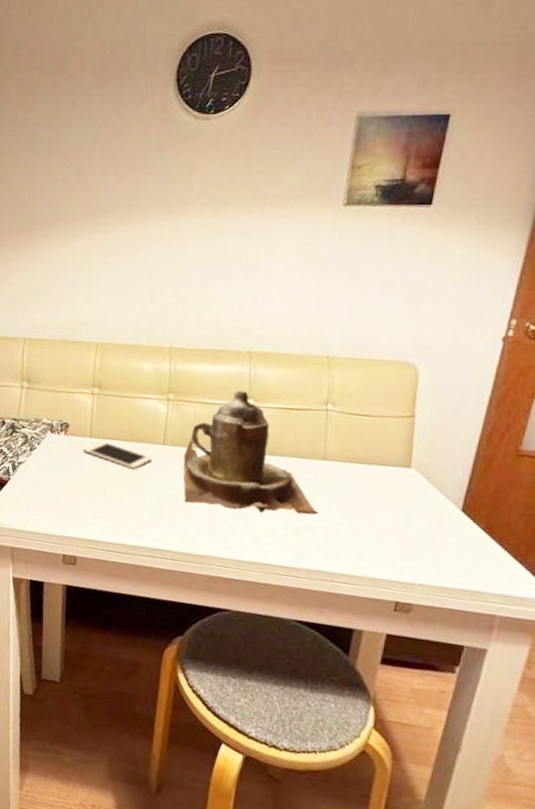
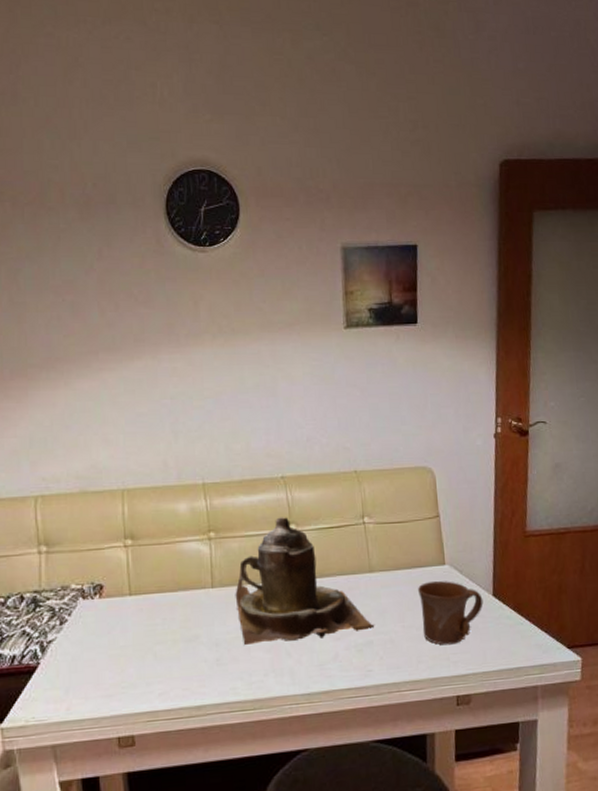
cell phone: present [83,441,152,470] -> none [123,597,202,622]
mug: none [370,481,449,551] -> present [418,581,483,645]

